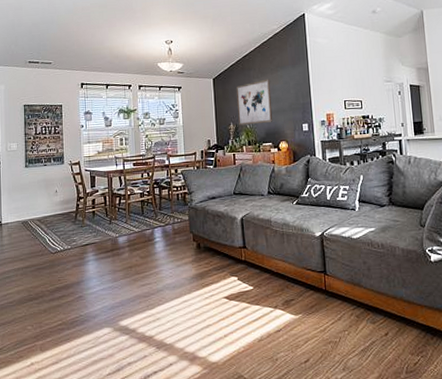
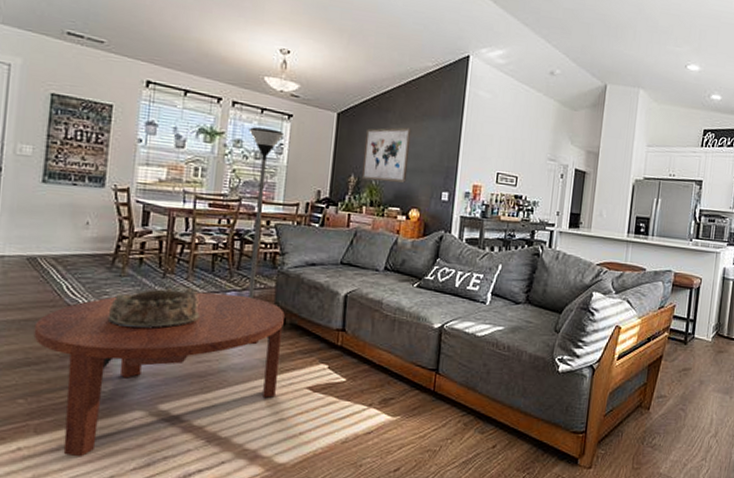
coffee table: none [32,229,201,368] -> present [33,292,285,457]
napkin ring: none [77,229,139,265] -> present [107,288,200,329]
floor lamp: none [152,100,178,231] -> present [248,127,285,299]

